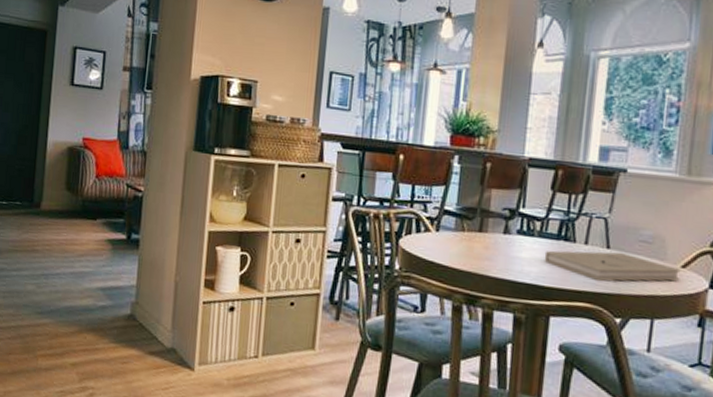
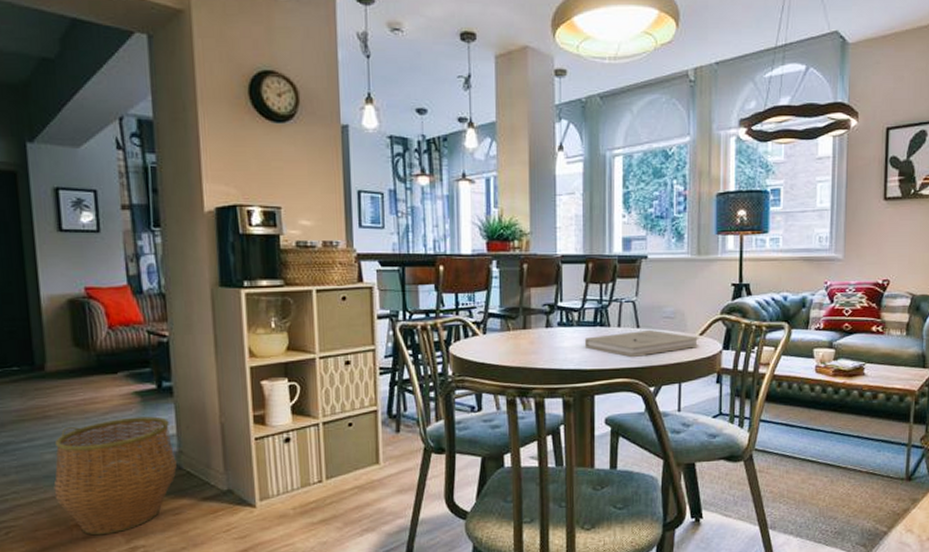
basket: none [29,262,132,370] -> present [54,416,177,536]

